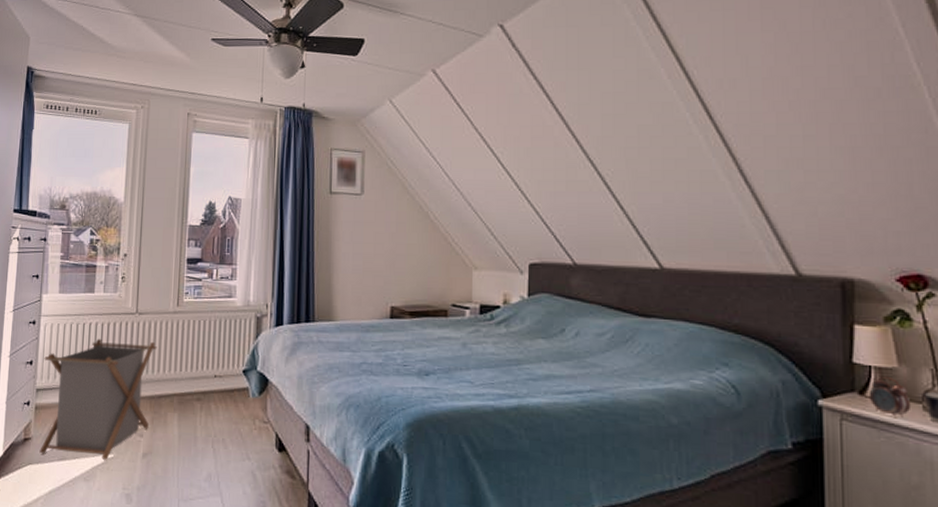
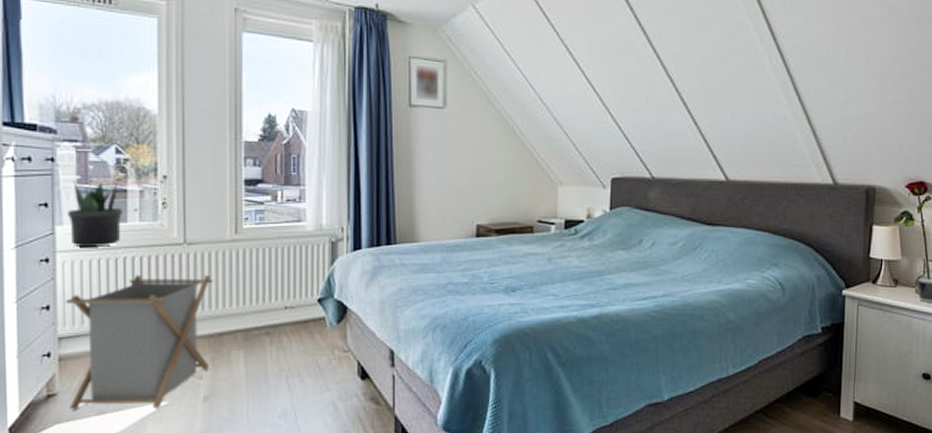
planter: none [52,257,92,313] -> present [68,180,122,247]
alarm clock: present [868,377,912,419] -> none [879,268,908,301]

